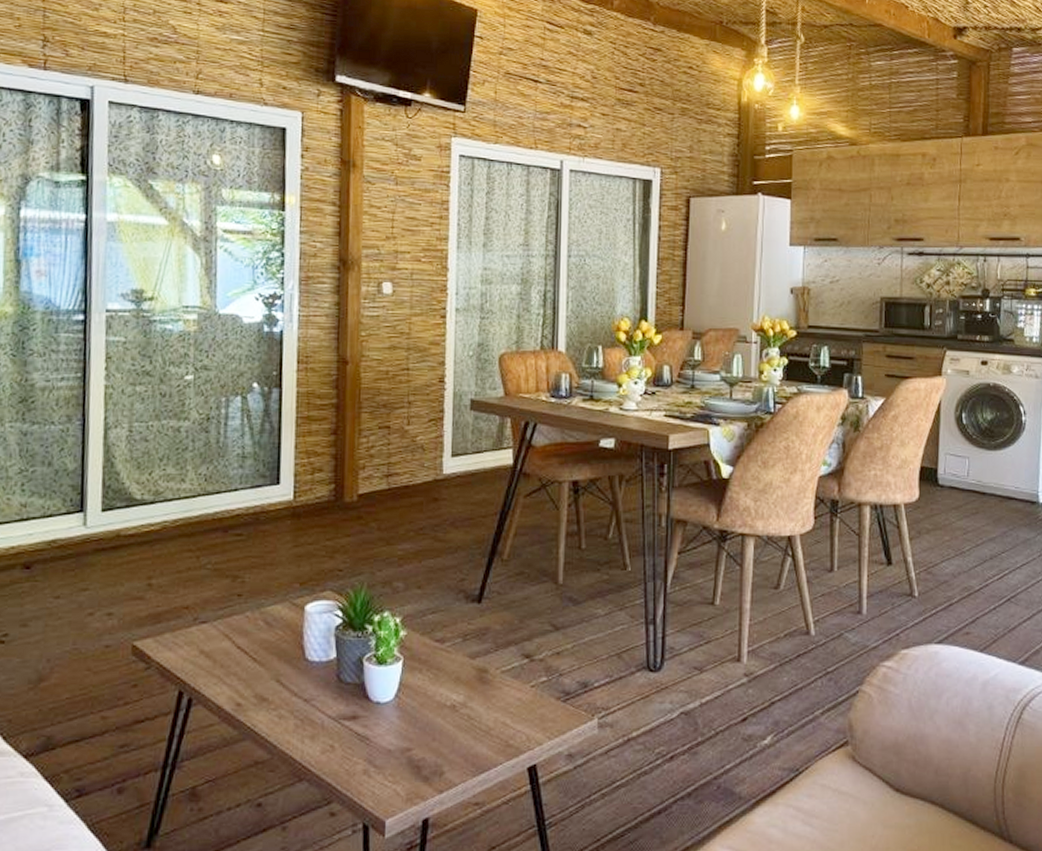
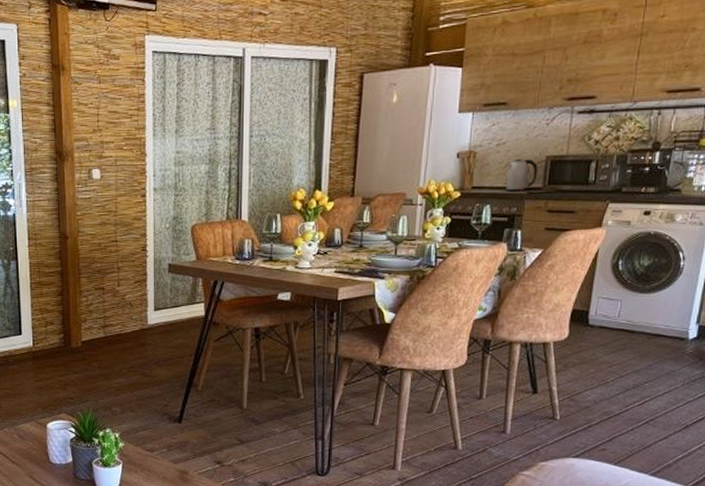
kettle: none [842,298,873,334] -> present [506,158,538,192]

